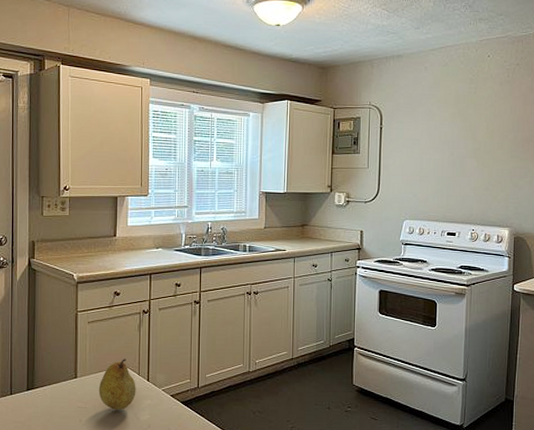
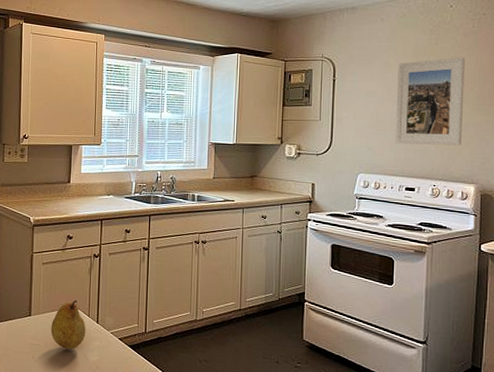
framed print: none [438,106,501,191] -> present [395,57,465,146]

